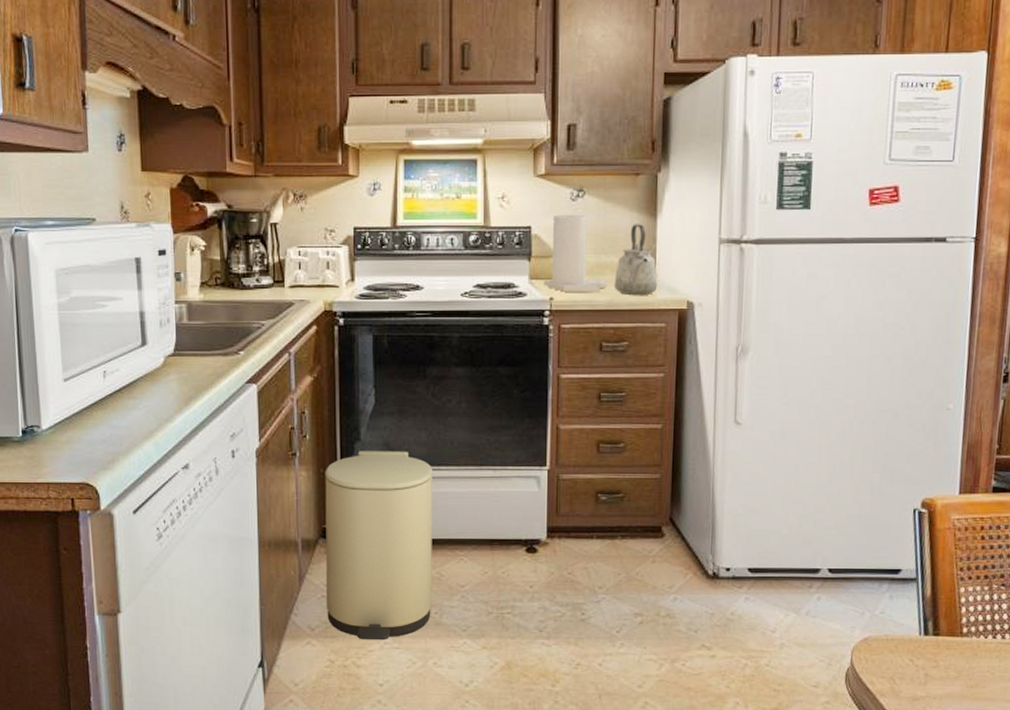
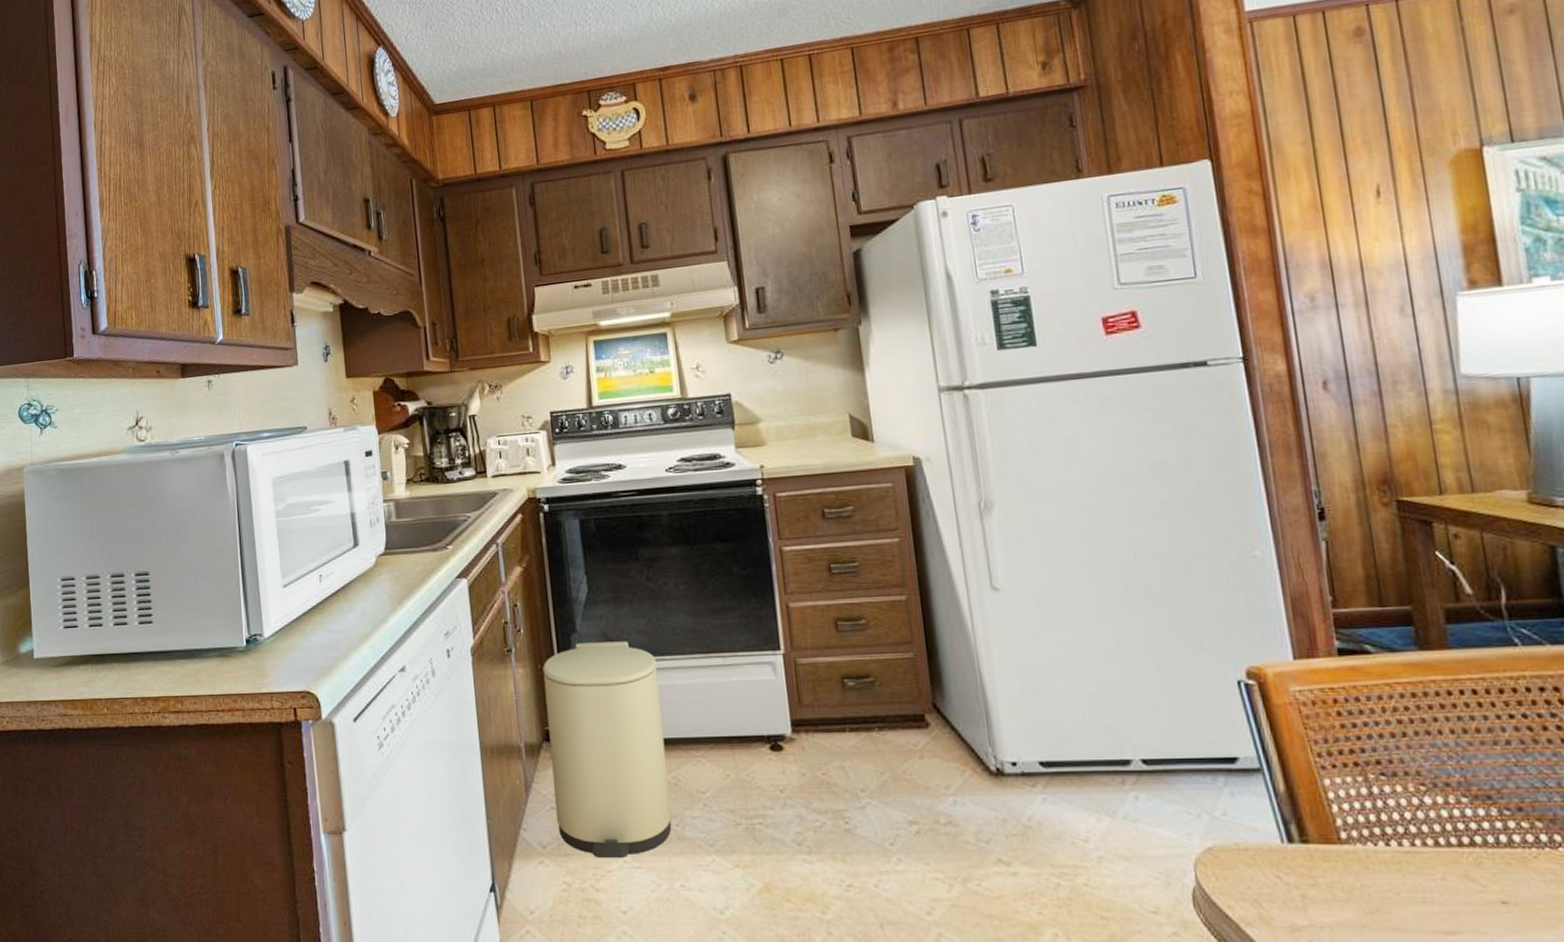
paper towel: present [544,214,608,293] -> none [752,376,822,459]
kettle: present [613,224,657,296] -> none [827,380,876,457]

